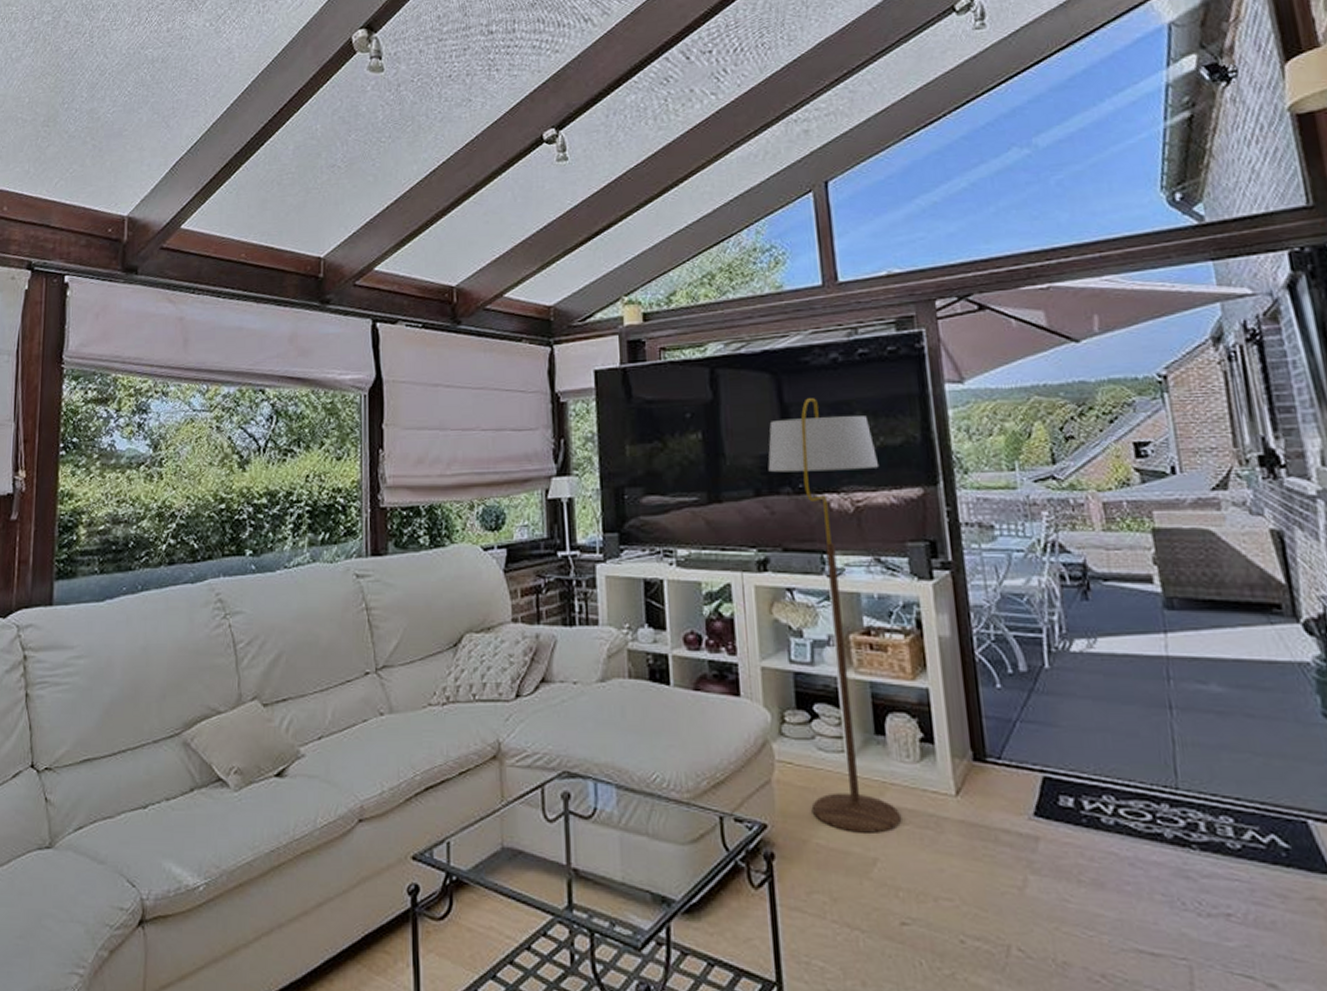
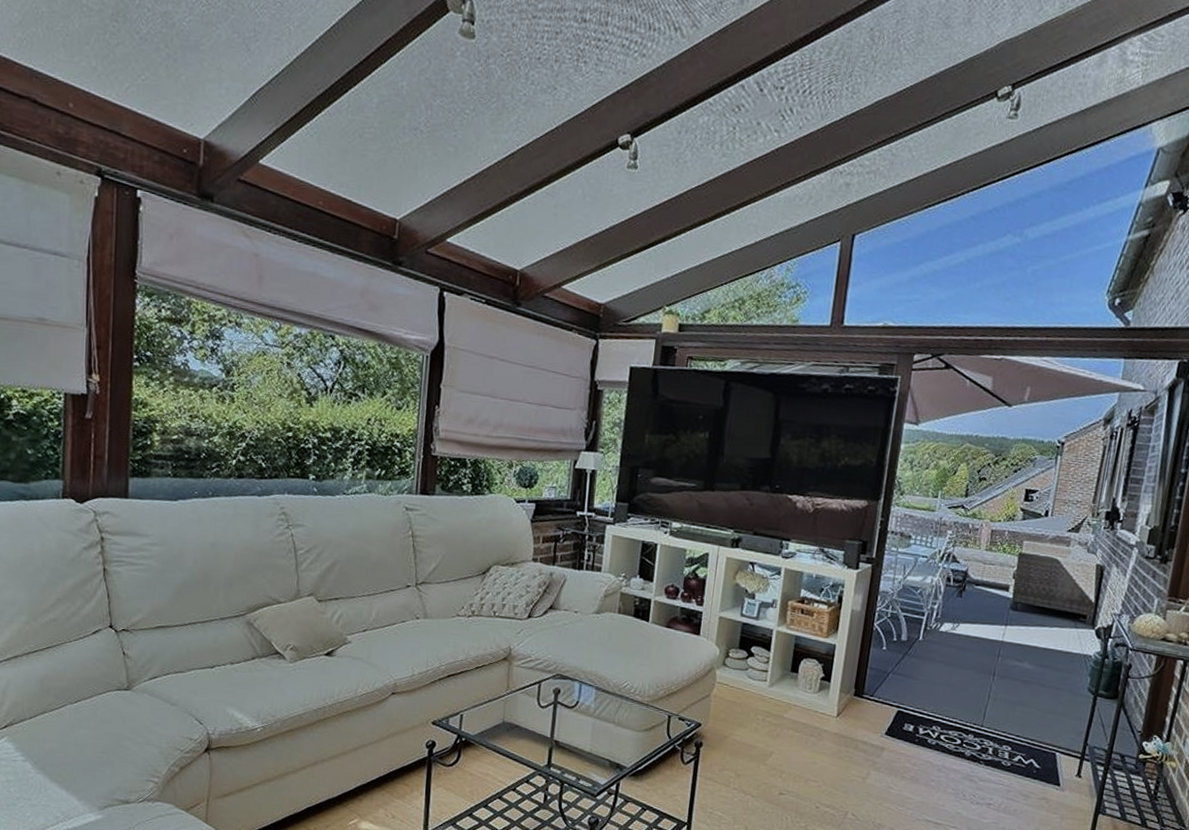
floor lamp: present [768,398,902,833] -> none [735,418,840,736]

